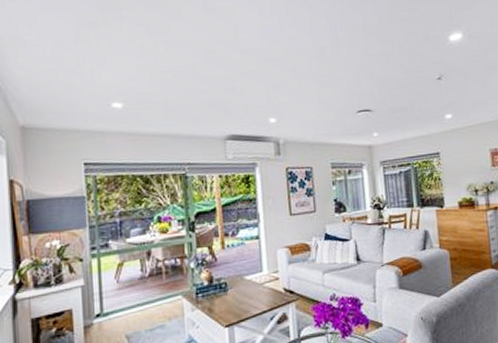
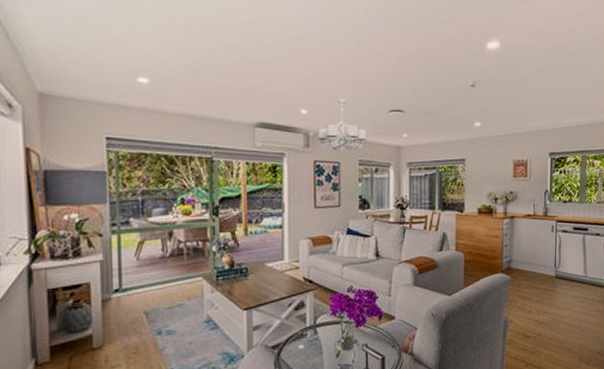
chandelier: none [287,104,337,157] -> present [318,99,367,152]

